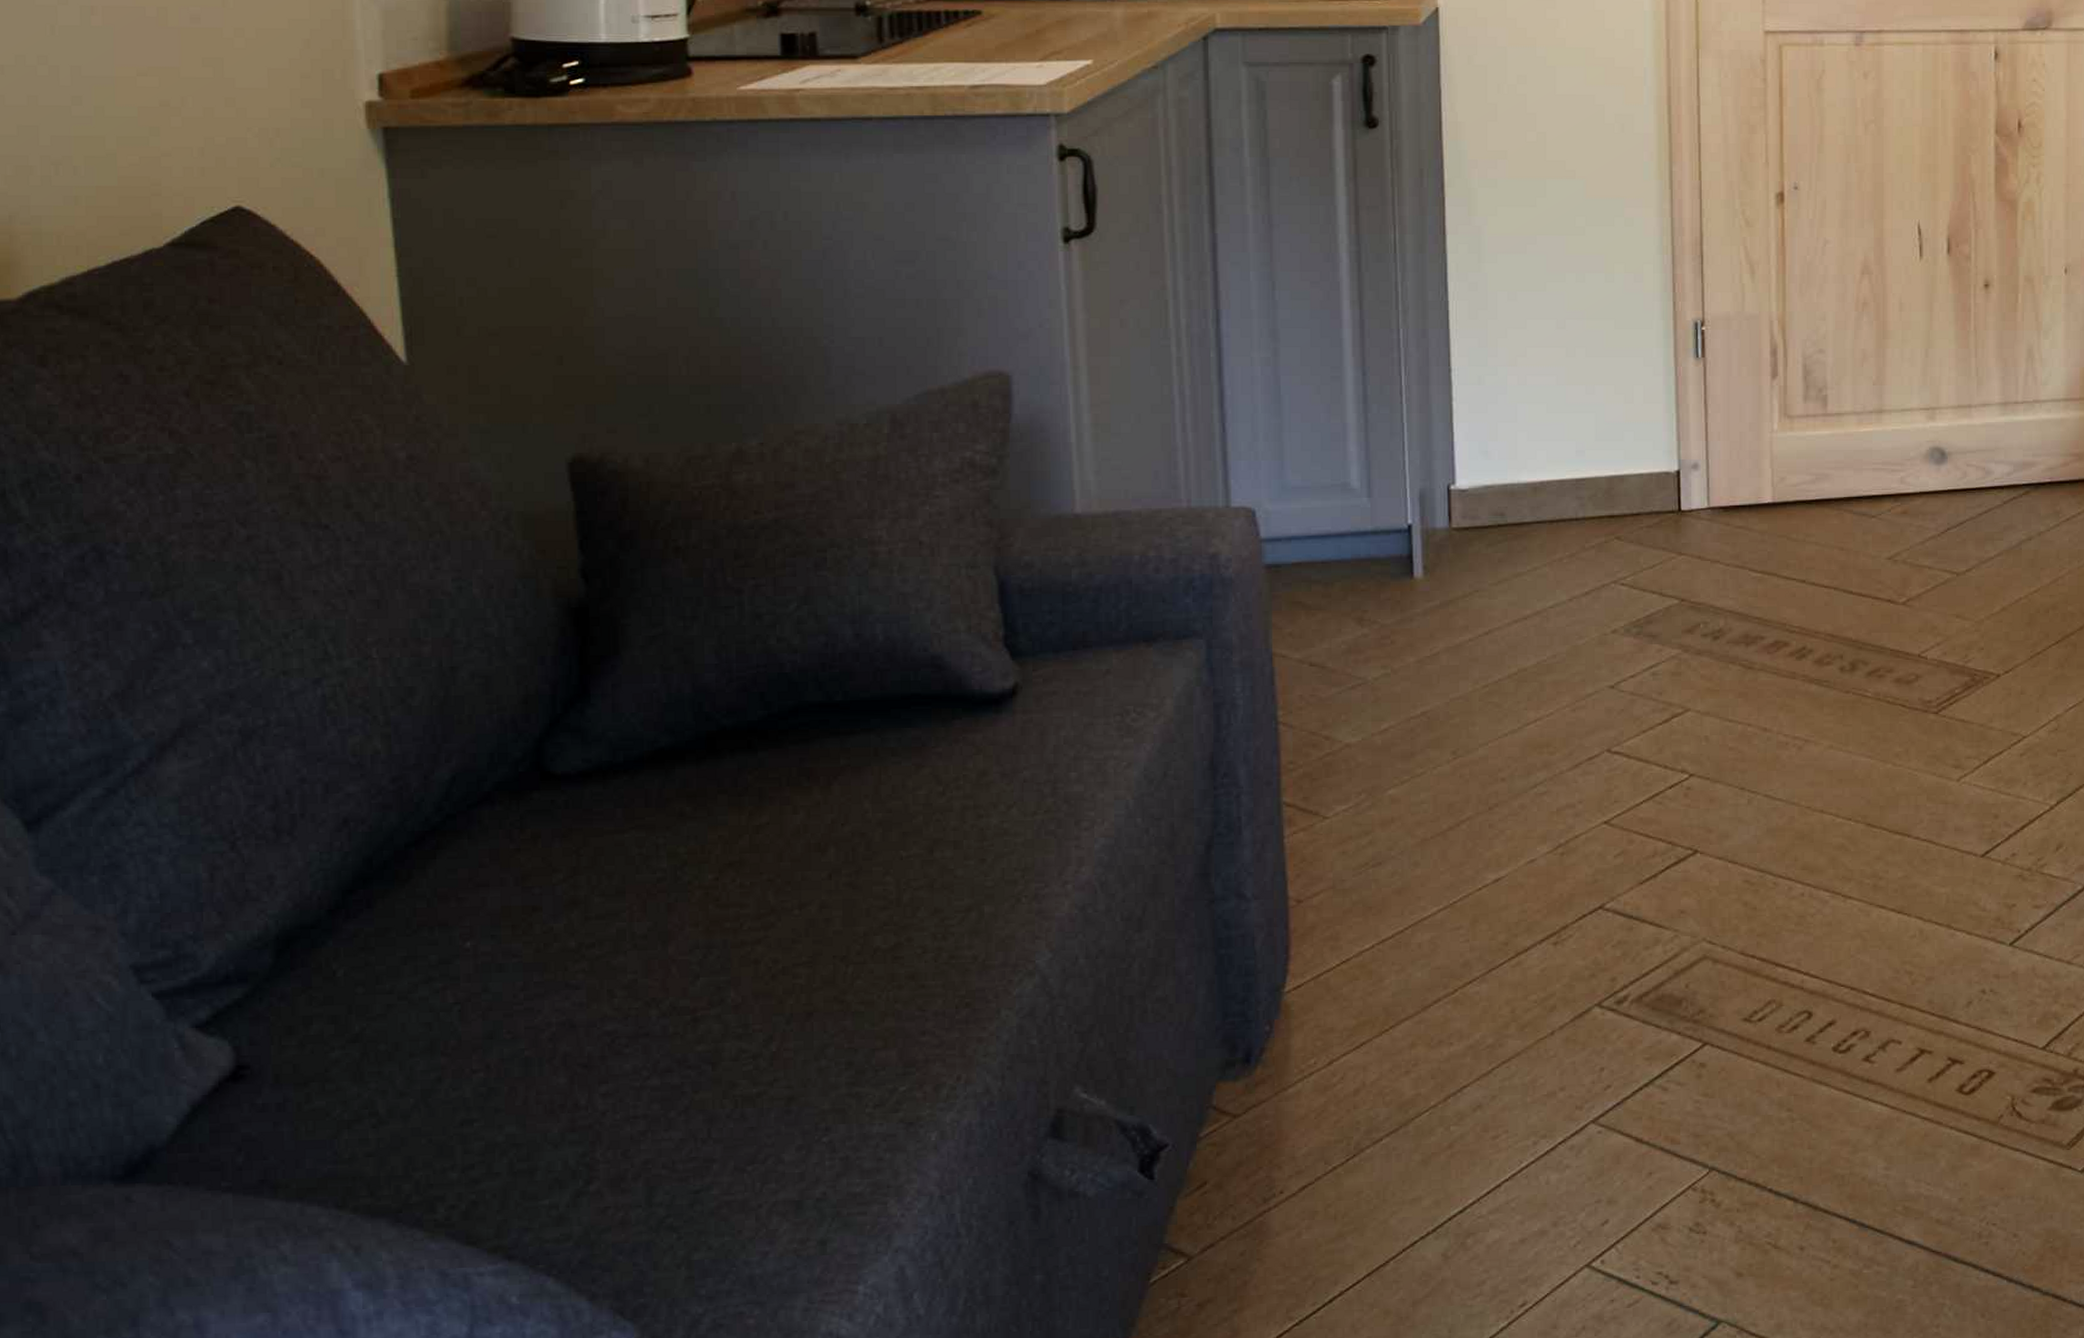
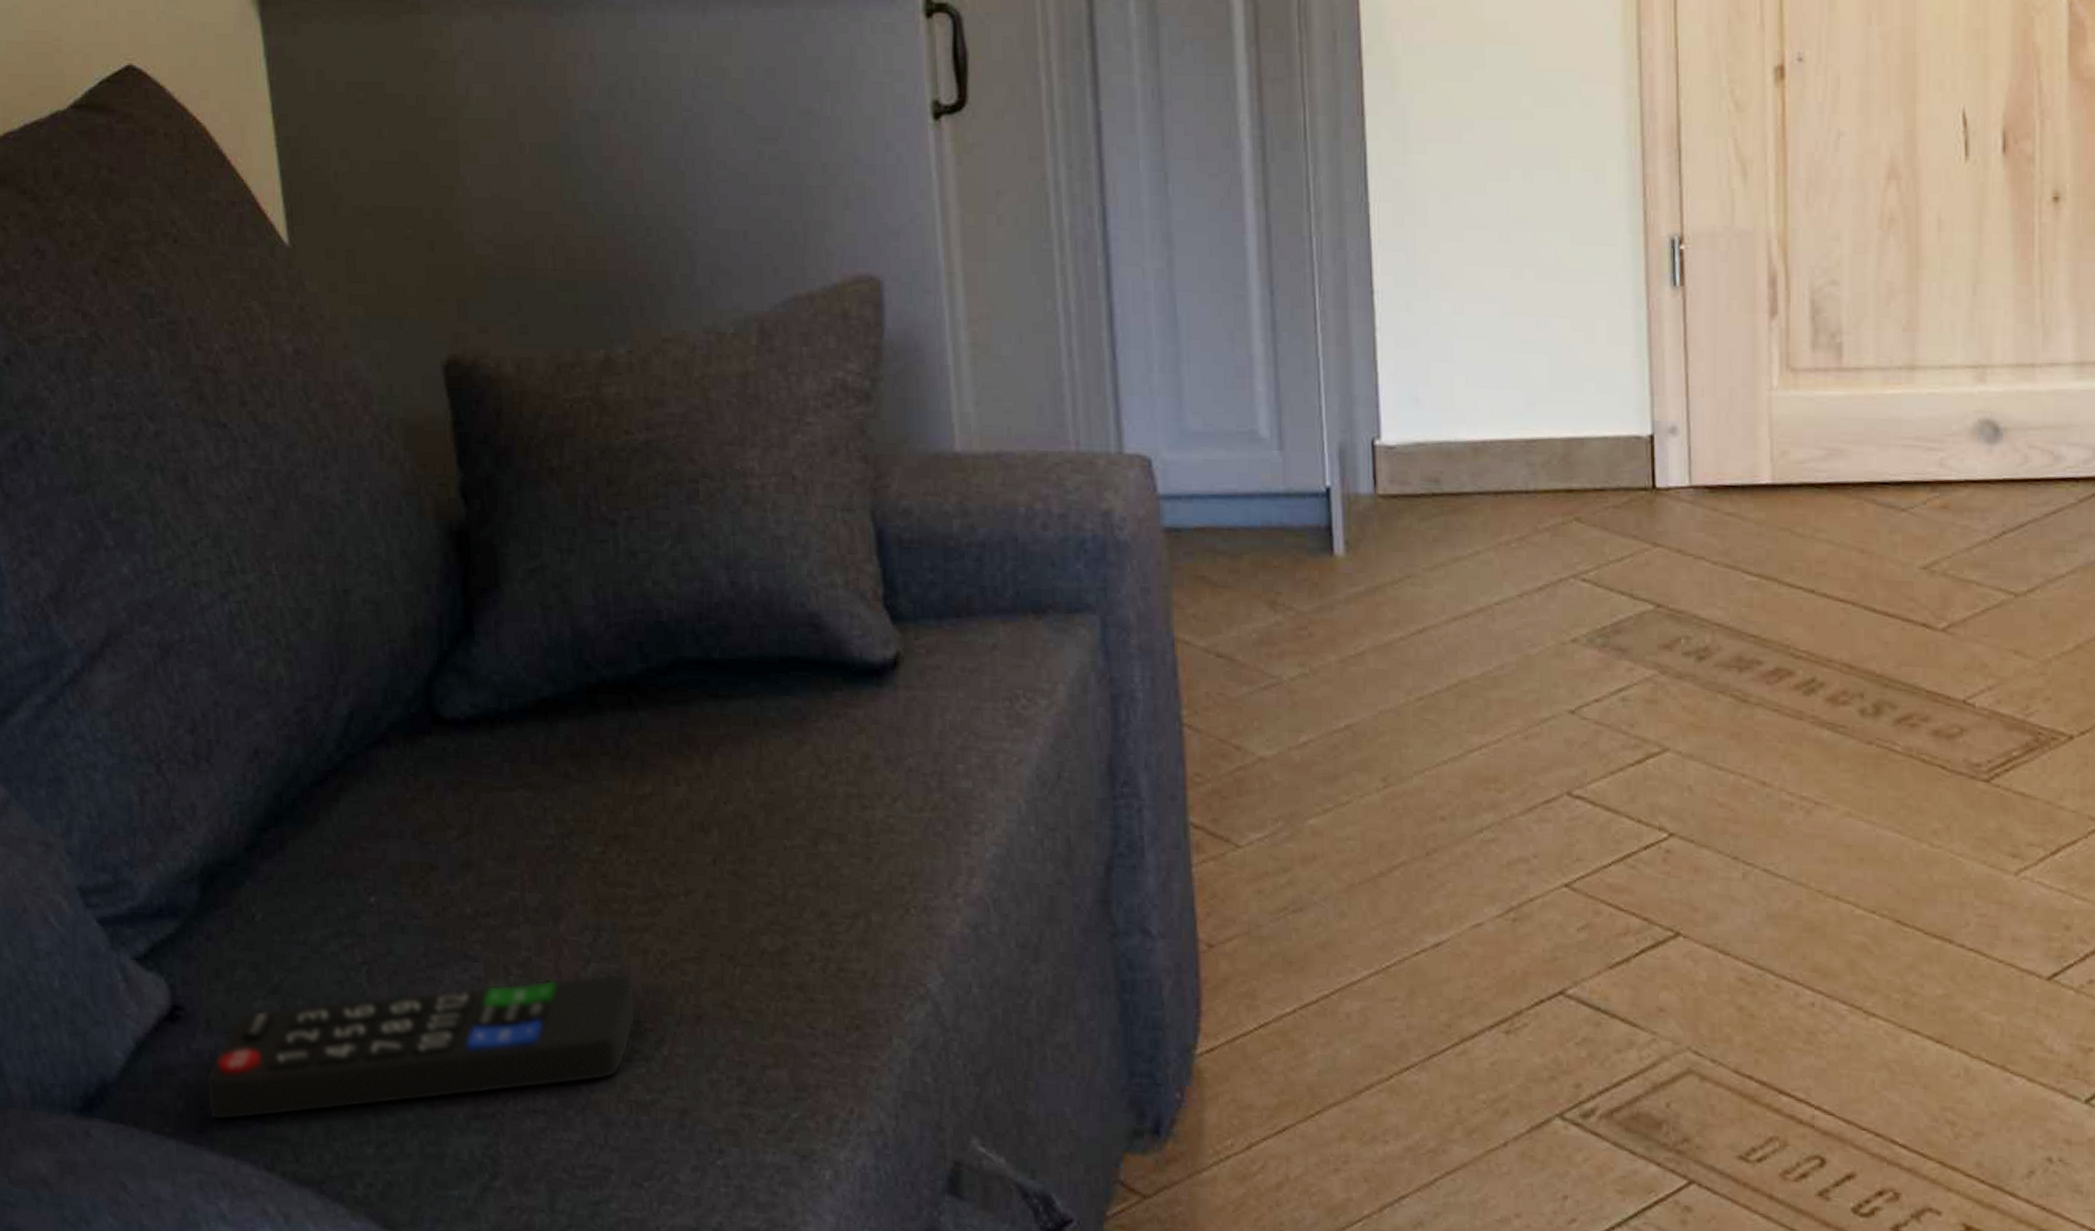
remote control: none [270,984,746,1168] -> present [205,973,637,1121]

